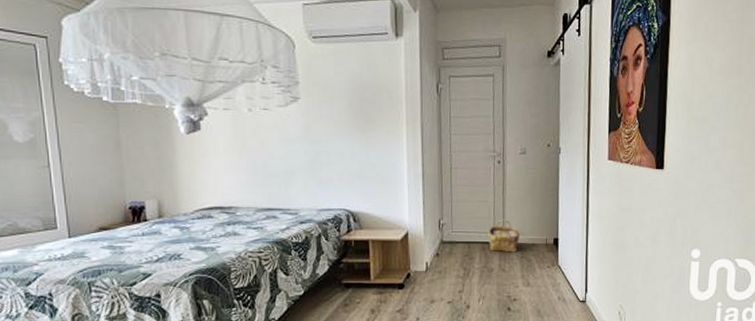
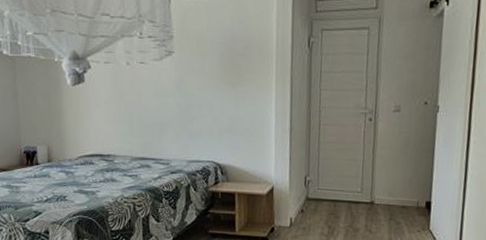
woven basket: present [488,219,520,253] -> none [355,179,389,214]

